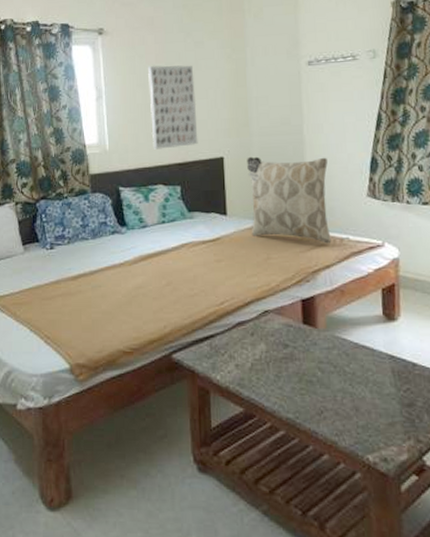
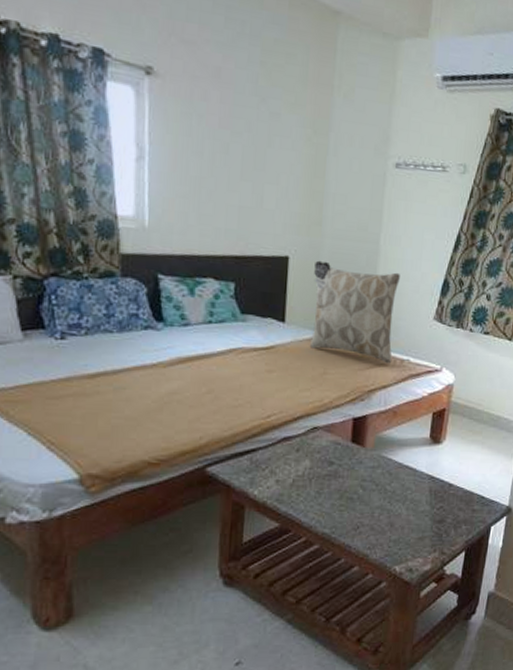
wall art: present [148,65,198,150] -> none [205,129,265,238]

